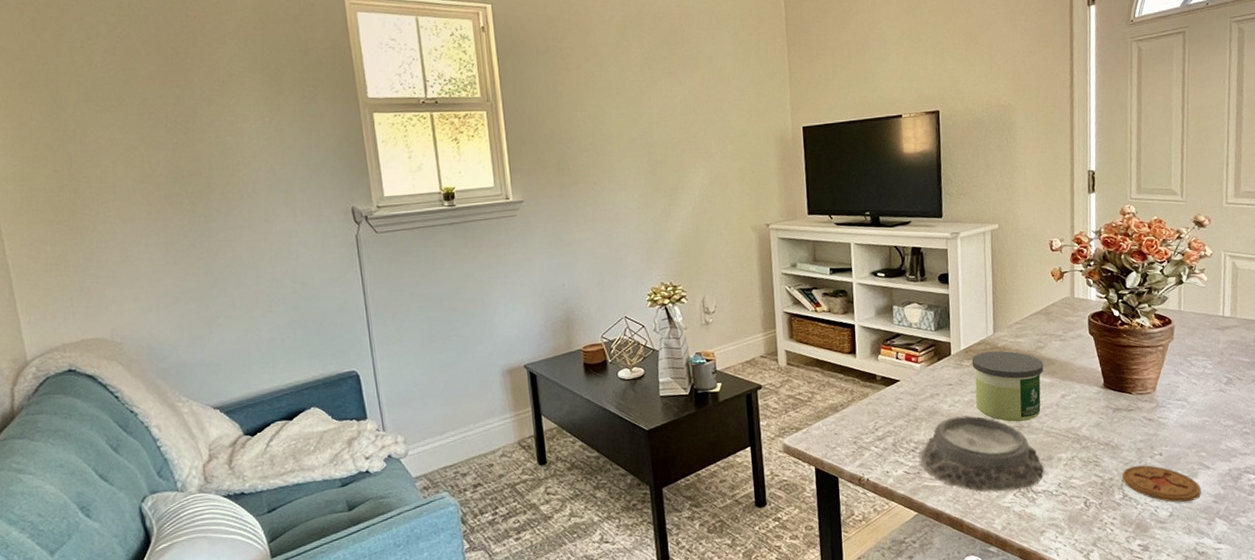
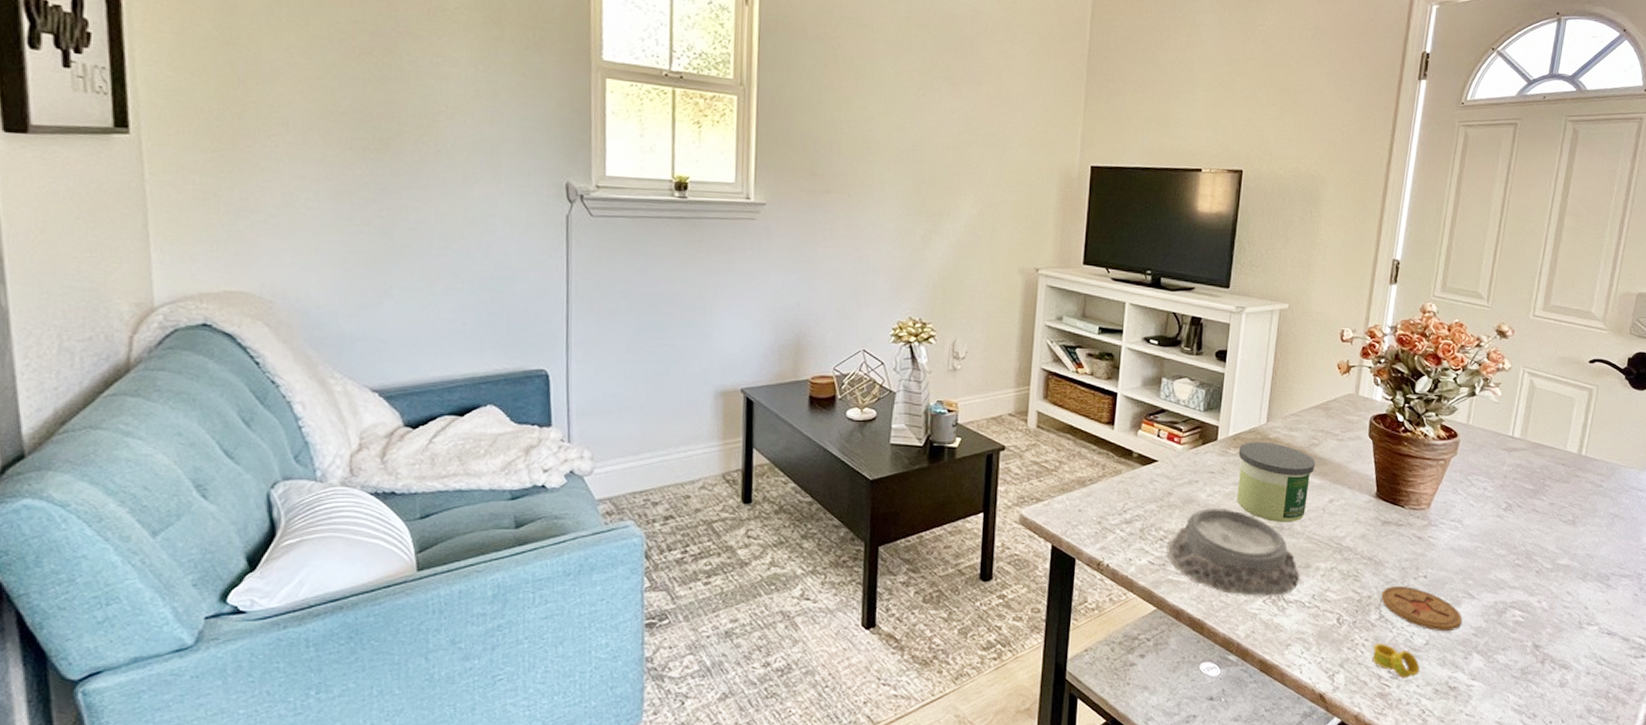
napkin ring: none [1121,519,1168,550] -> present [1372,643,1420,678]

